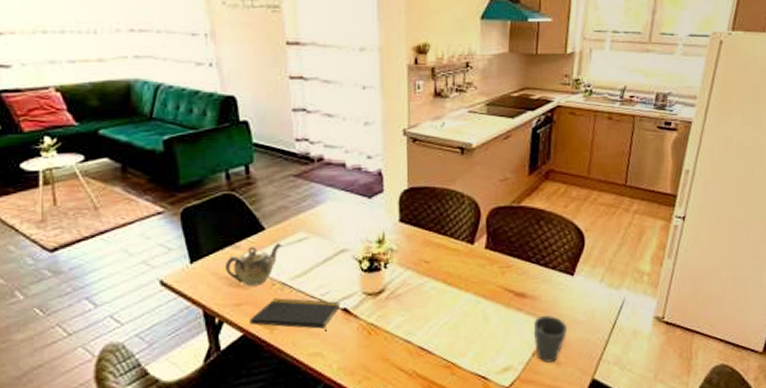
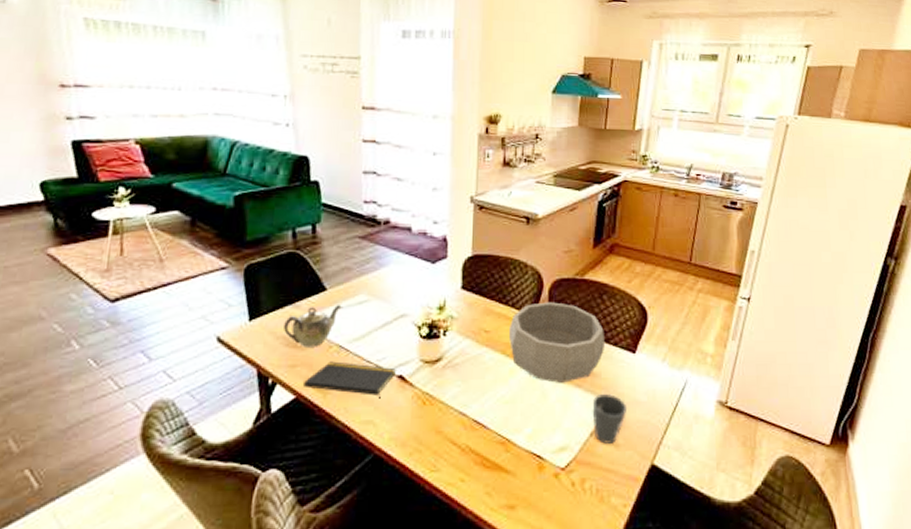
decorative bowl: none [449,230,544,308] -> present [509,302,606,383]

